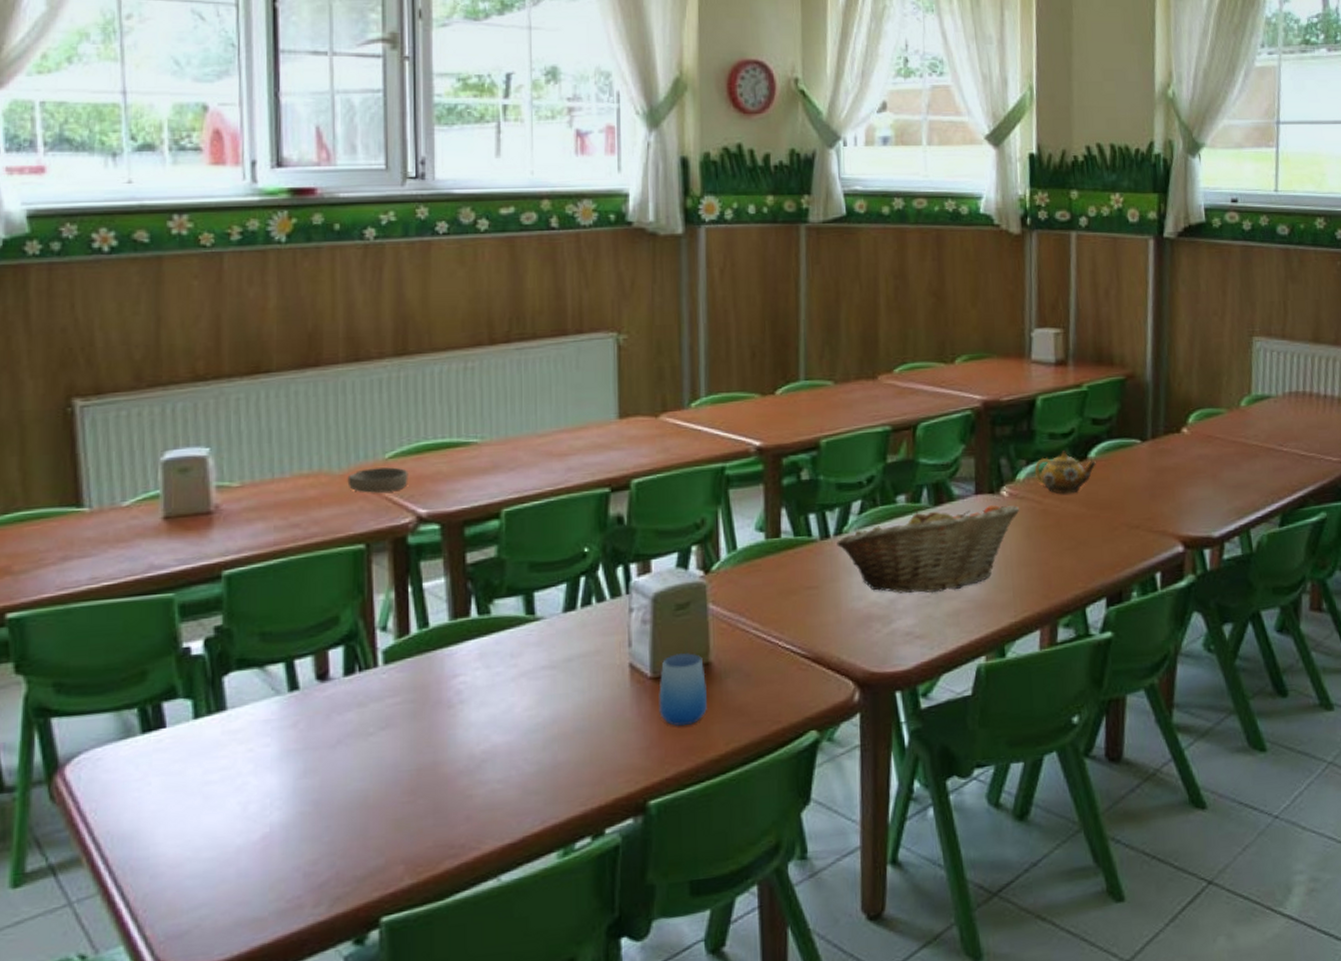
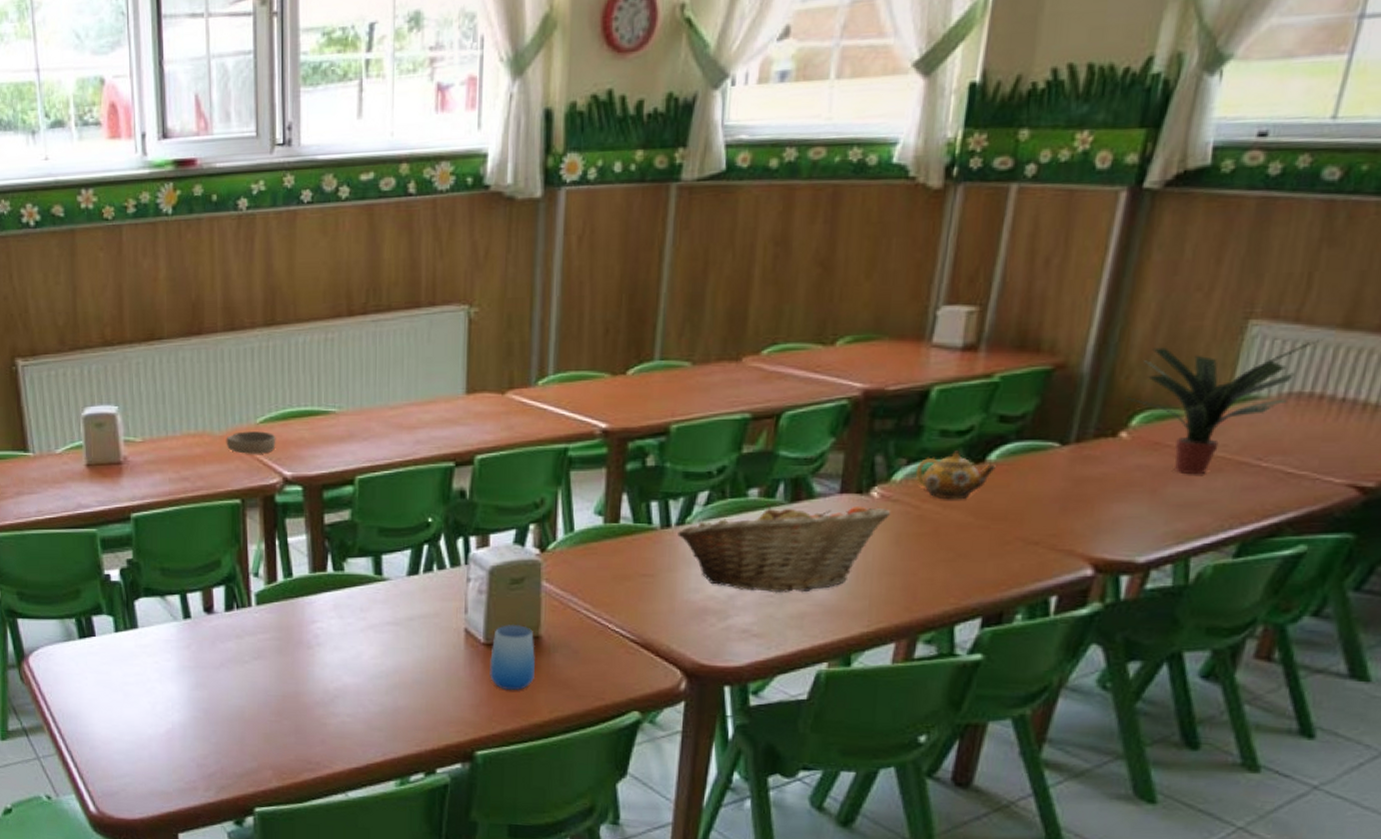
potted plant: none [1181,351,1303,461] -> present [1126,339,1323,475]

